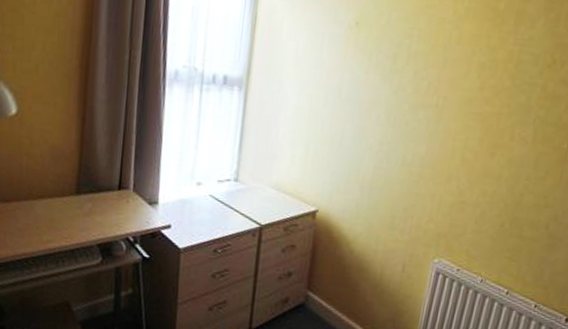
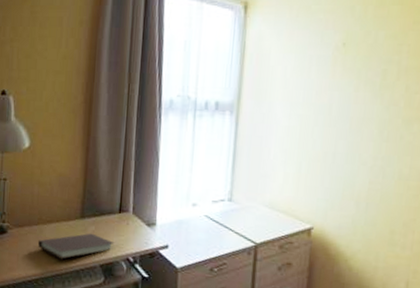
notebook: none [27,210,114,238] -> present [37,233,115,259]

